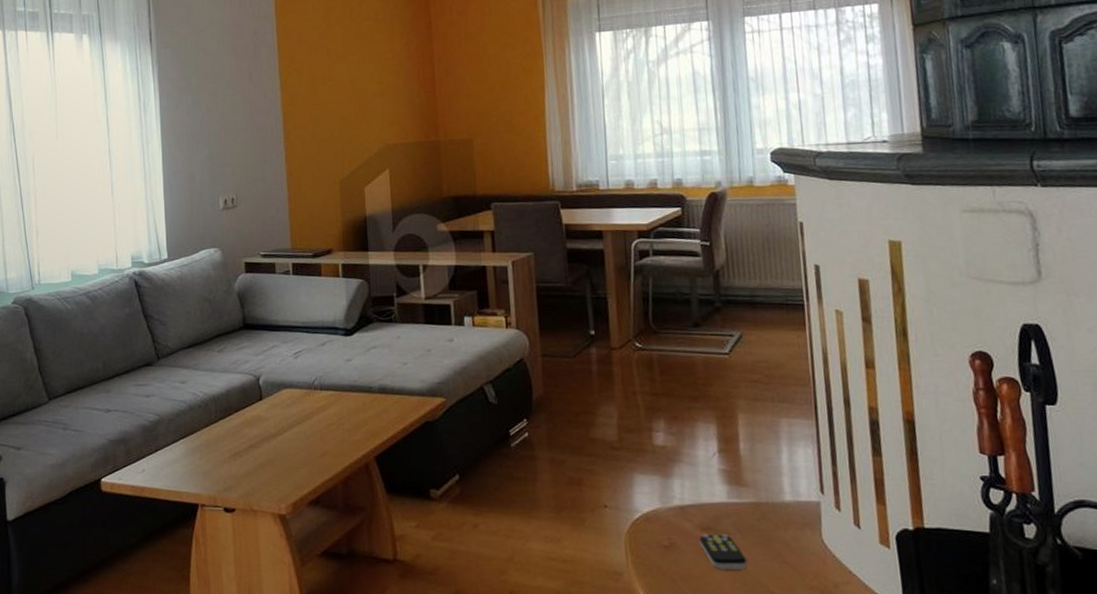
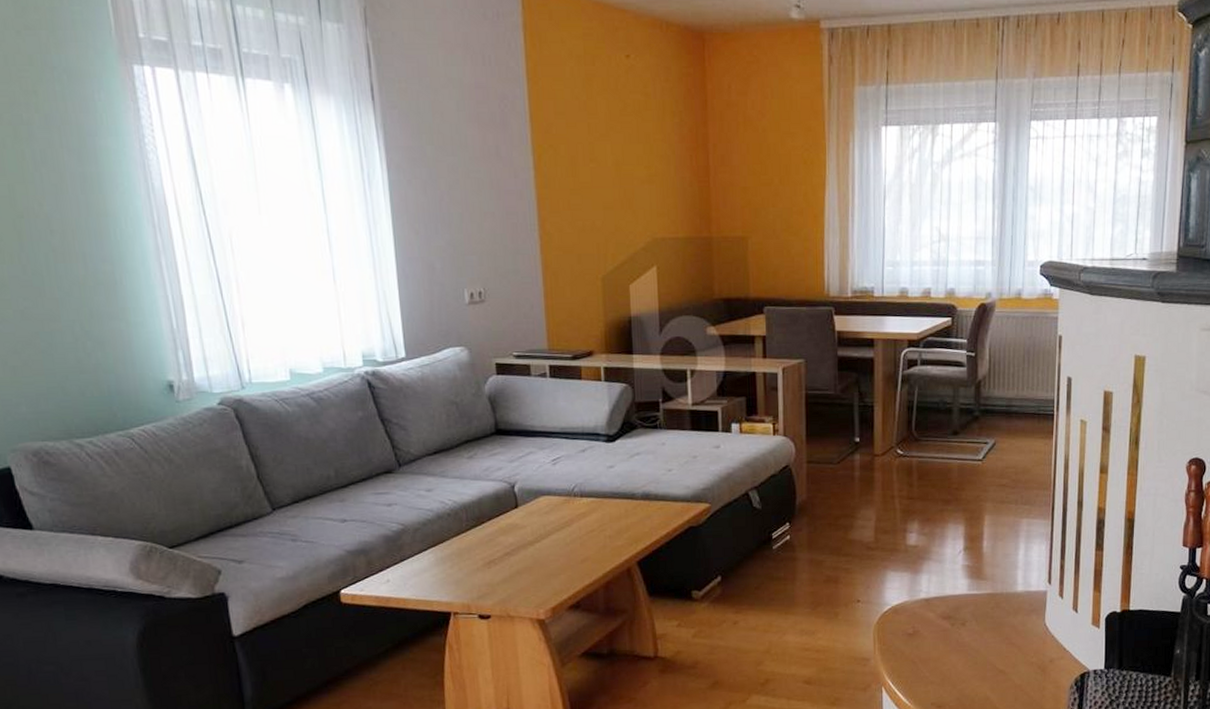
remote control: present [699,534,748,569] -> none [940,621,980,652]

